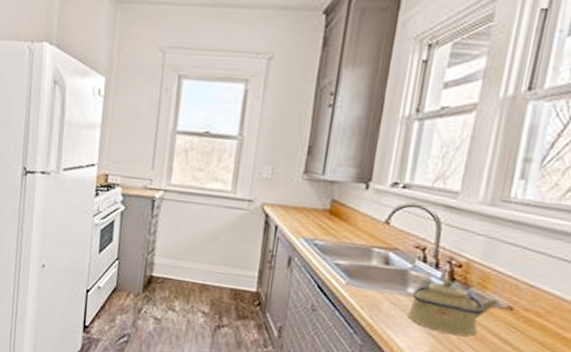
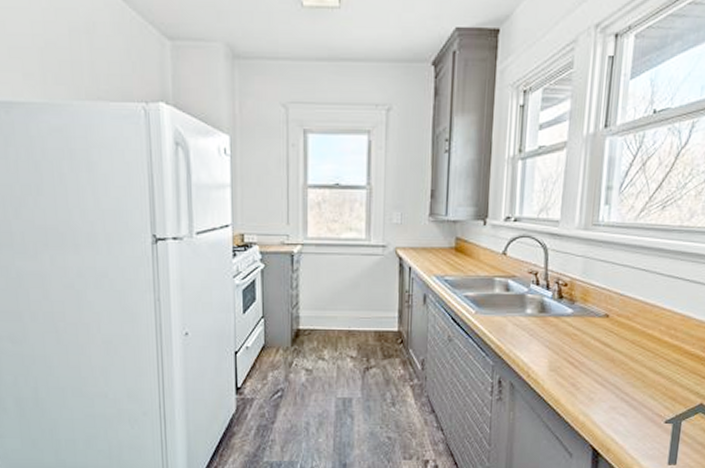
kettle: present [406,279,501,336] -> none [527,297,599,345]

